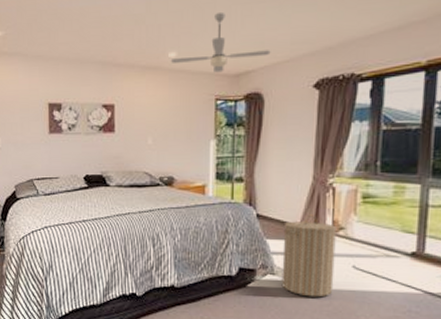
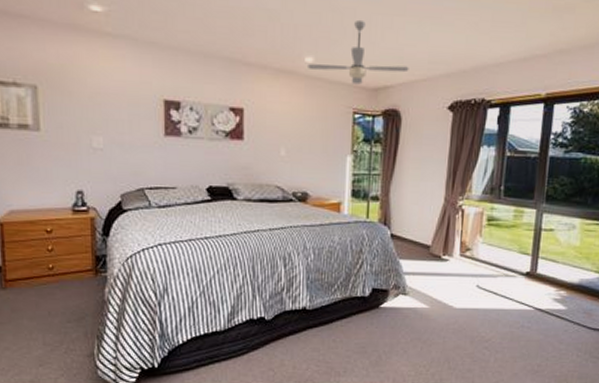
laundry hamper: present [281,214,337,298] -> none [412,235,464,316]

